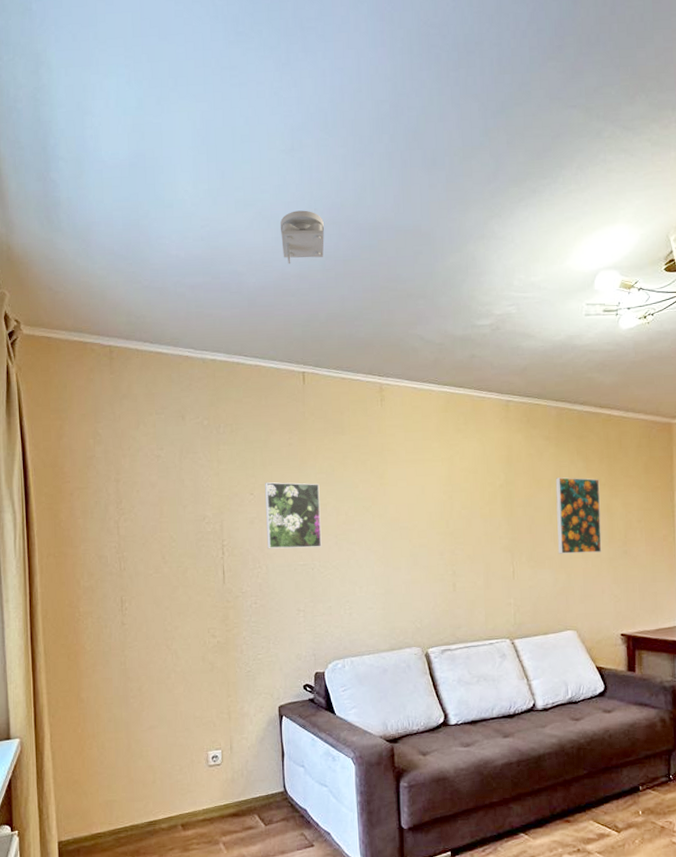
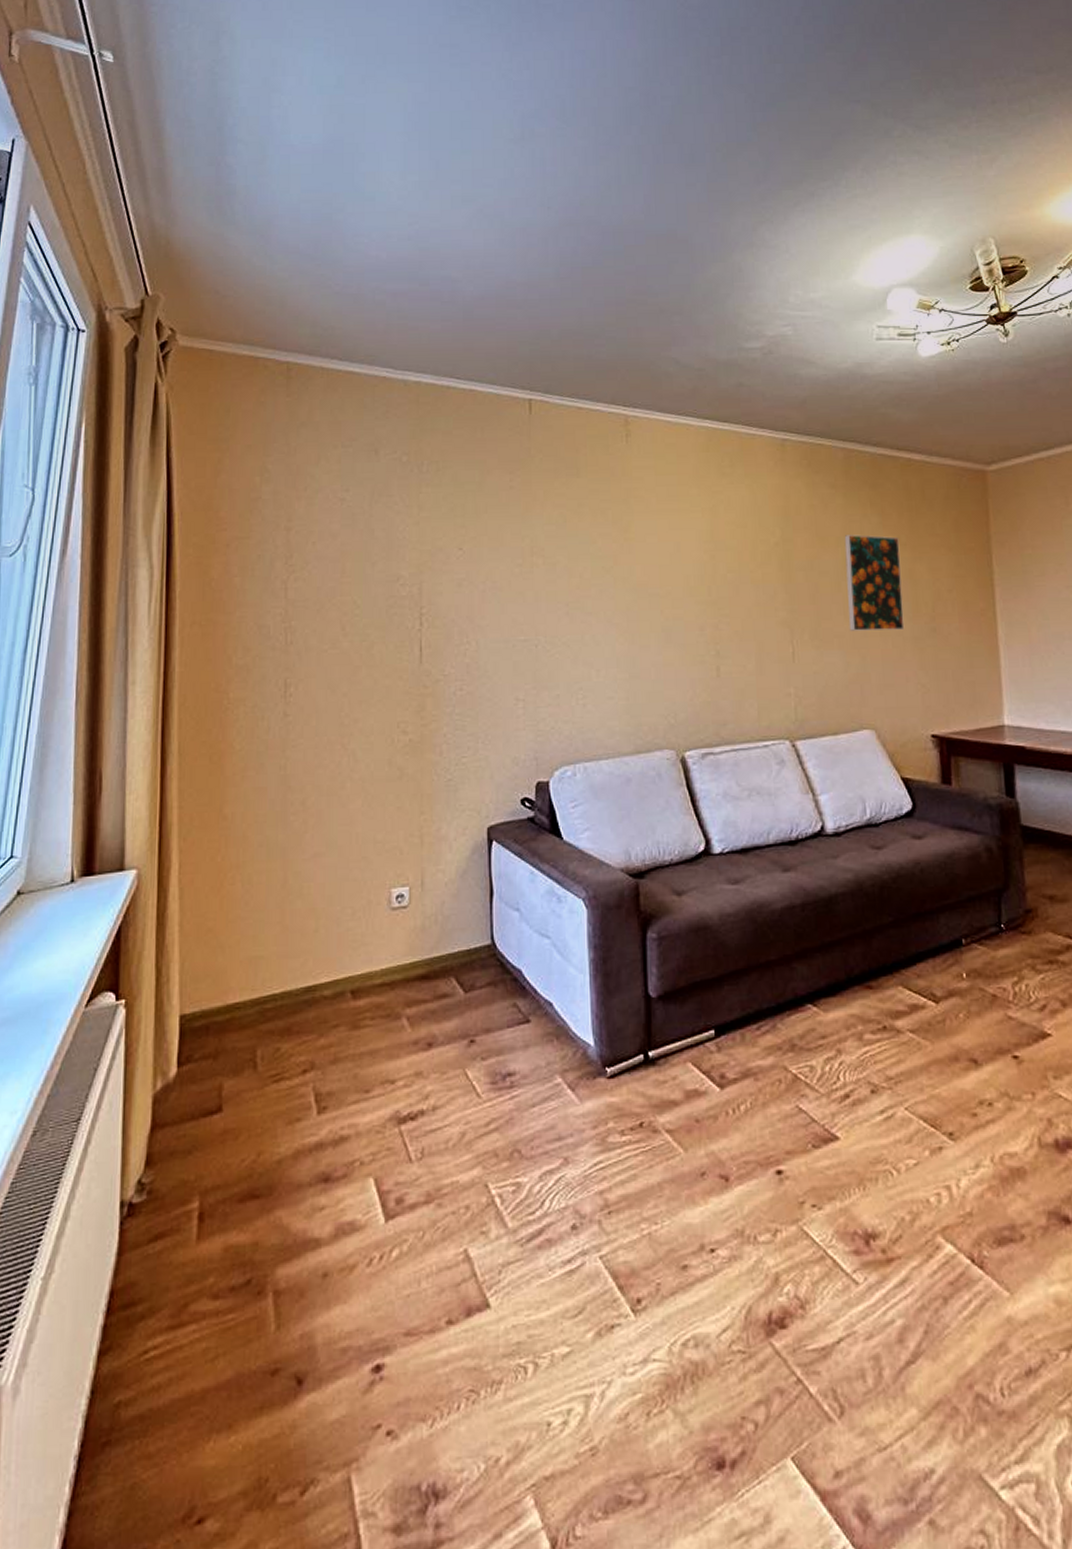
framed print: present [265,482,322,549] -> none [478,534,549,620]
smoke detector: present [280,210,324,265] -> none [506,208,559,271]

